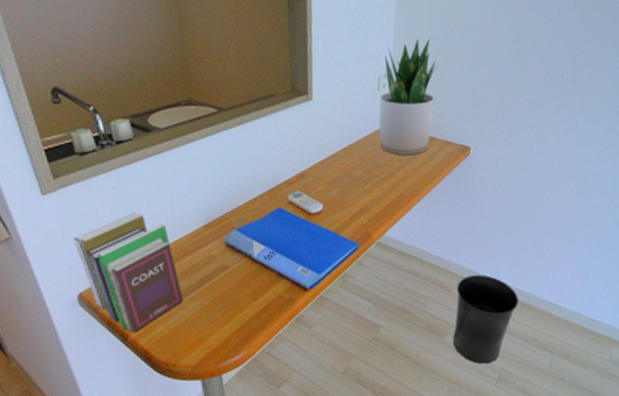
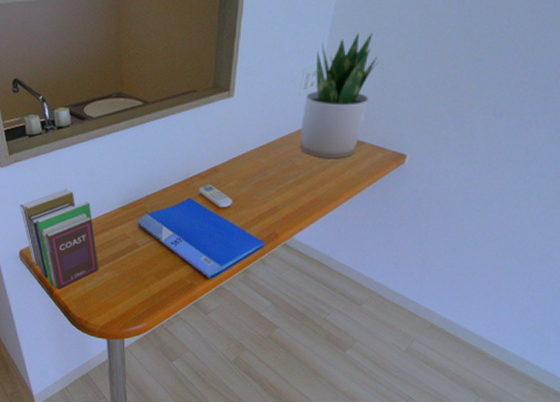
waste bin: present [453,274,519,364] -> none [355,292,443,388]

